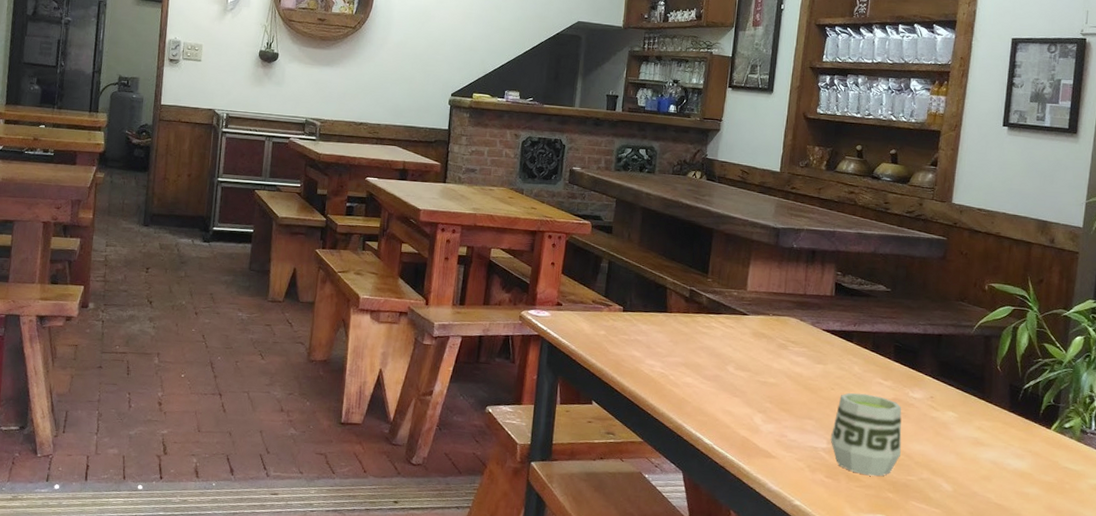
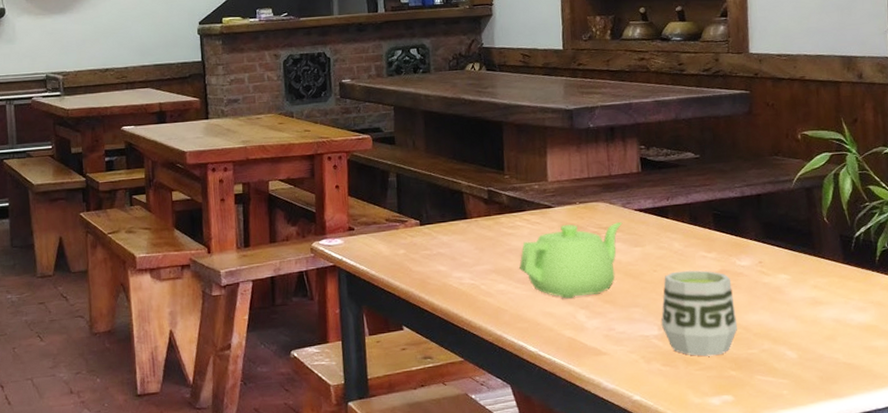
teapot: none [708,333,810,402] -> present [519,222,623,299]

